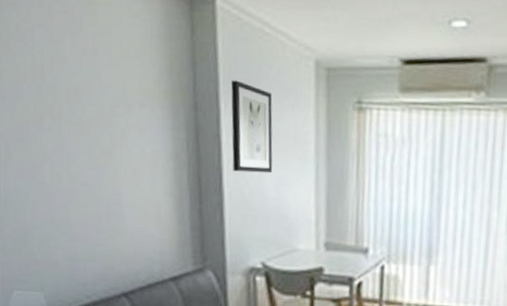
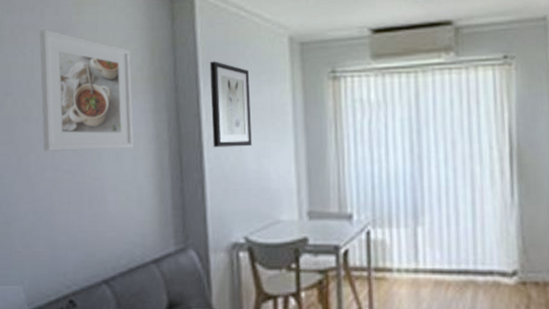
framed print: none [49,29,152,165] -> present [39,29,134,151]

